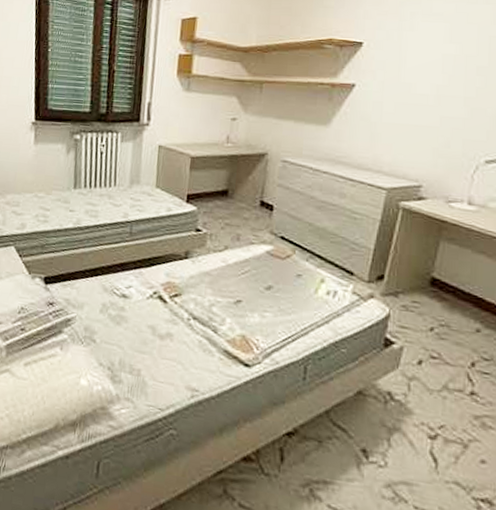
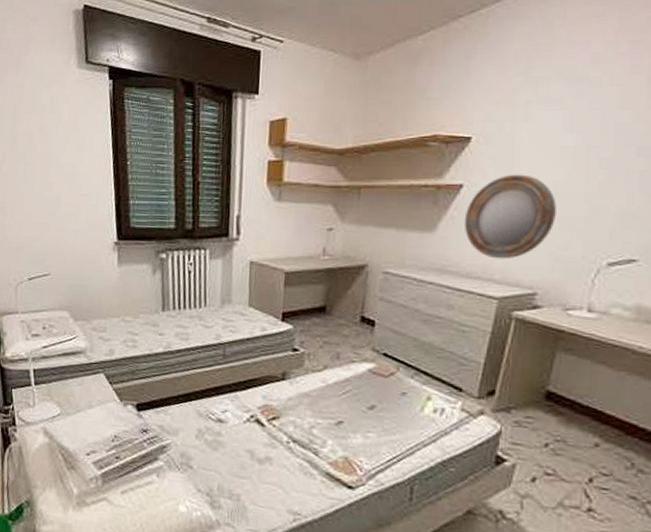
home mirror: none [356,77,439,154] -> present [464,174,556,259]

